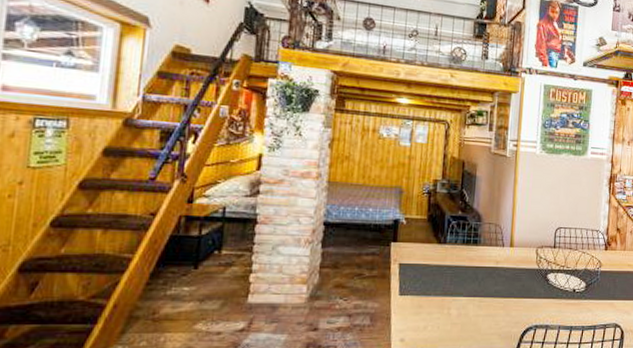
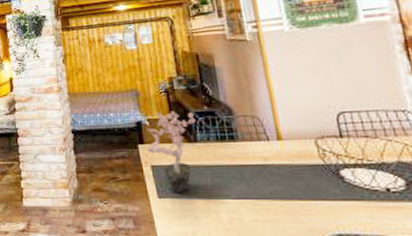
potted plant: none [398,212,449,290] -> present [146,110,196,192]

